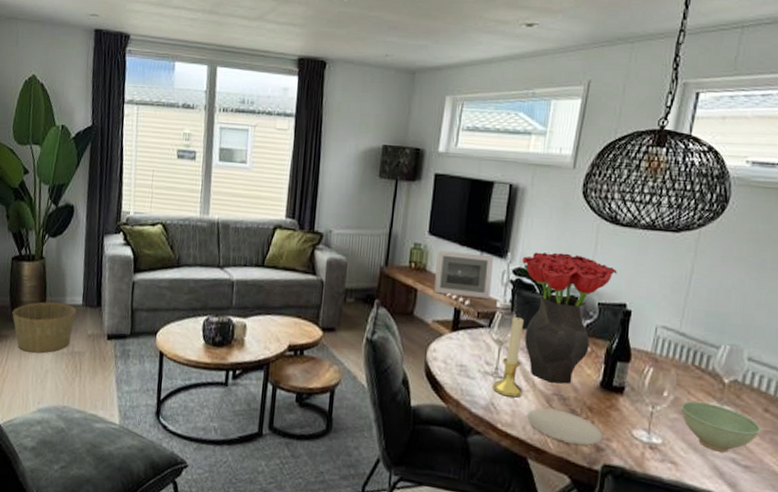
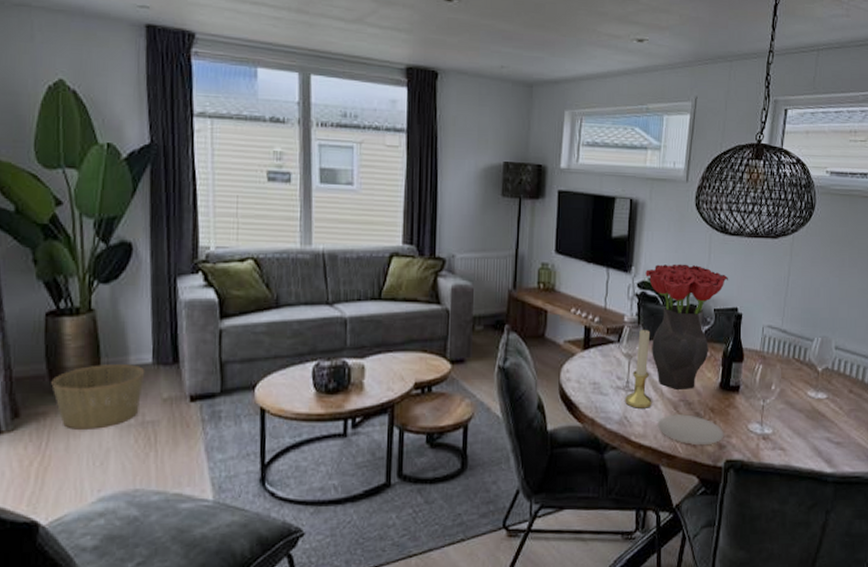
picture frame: present [433,250,493,299] -> none [563,269,619,314]
bowl: present [680,401,762,453] -> none [786,391,848,433]

